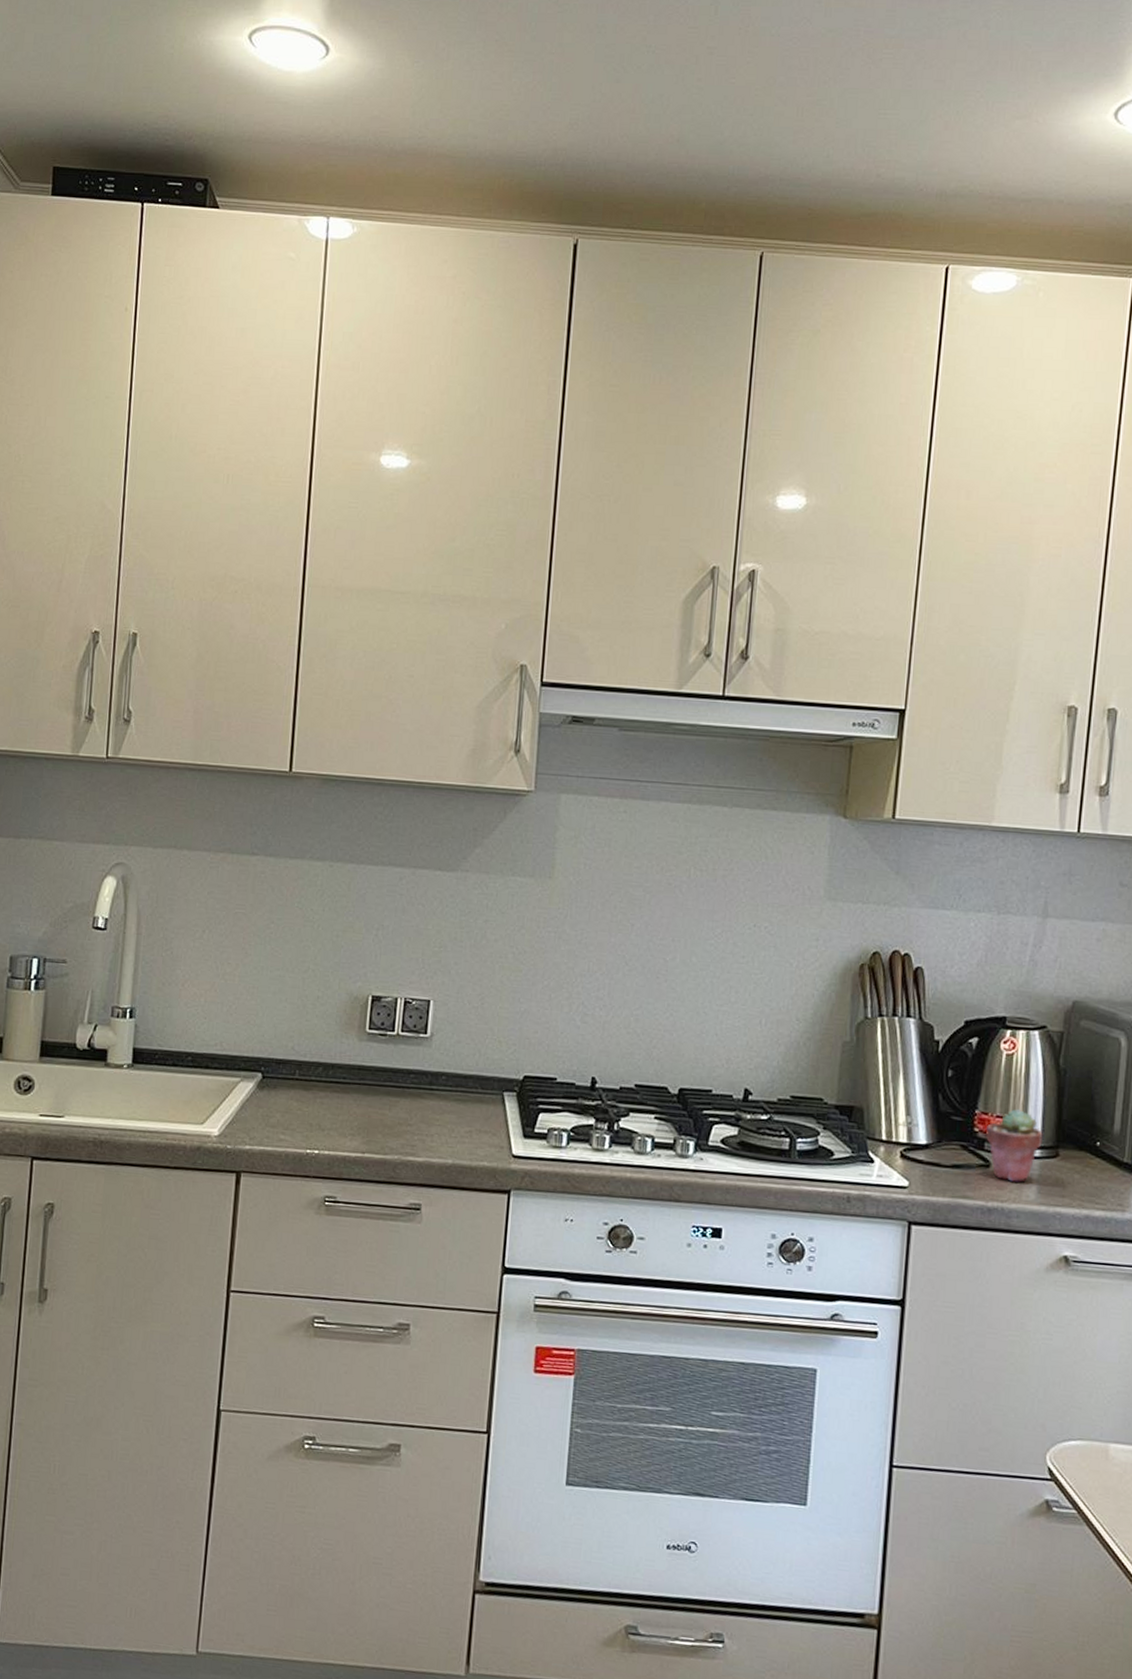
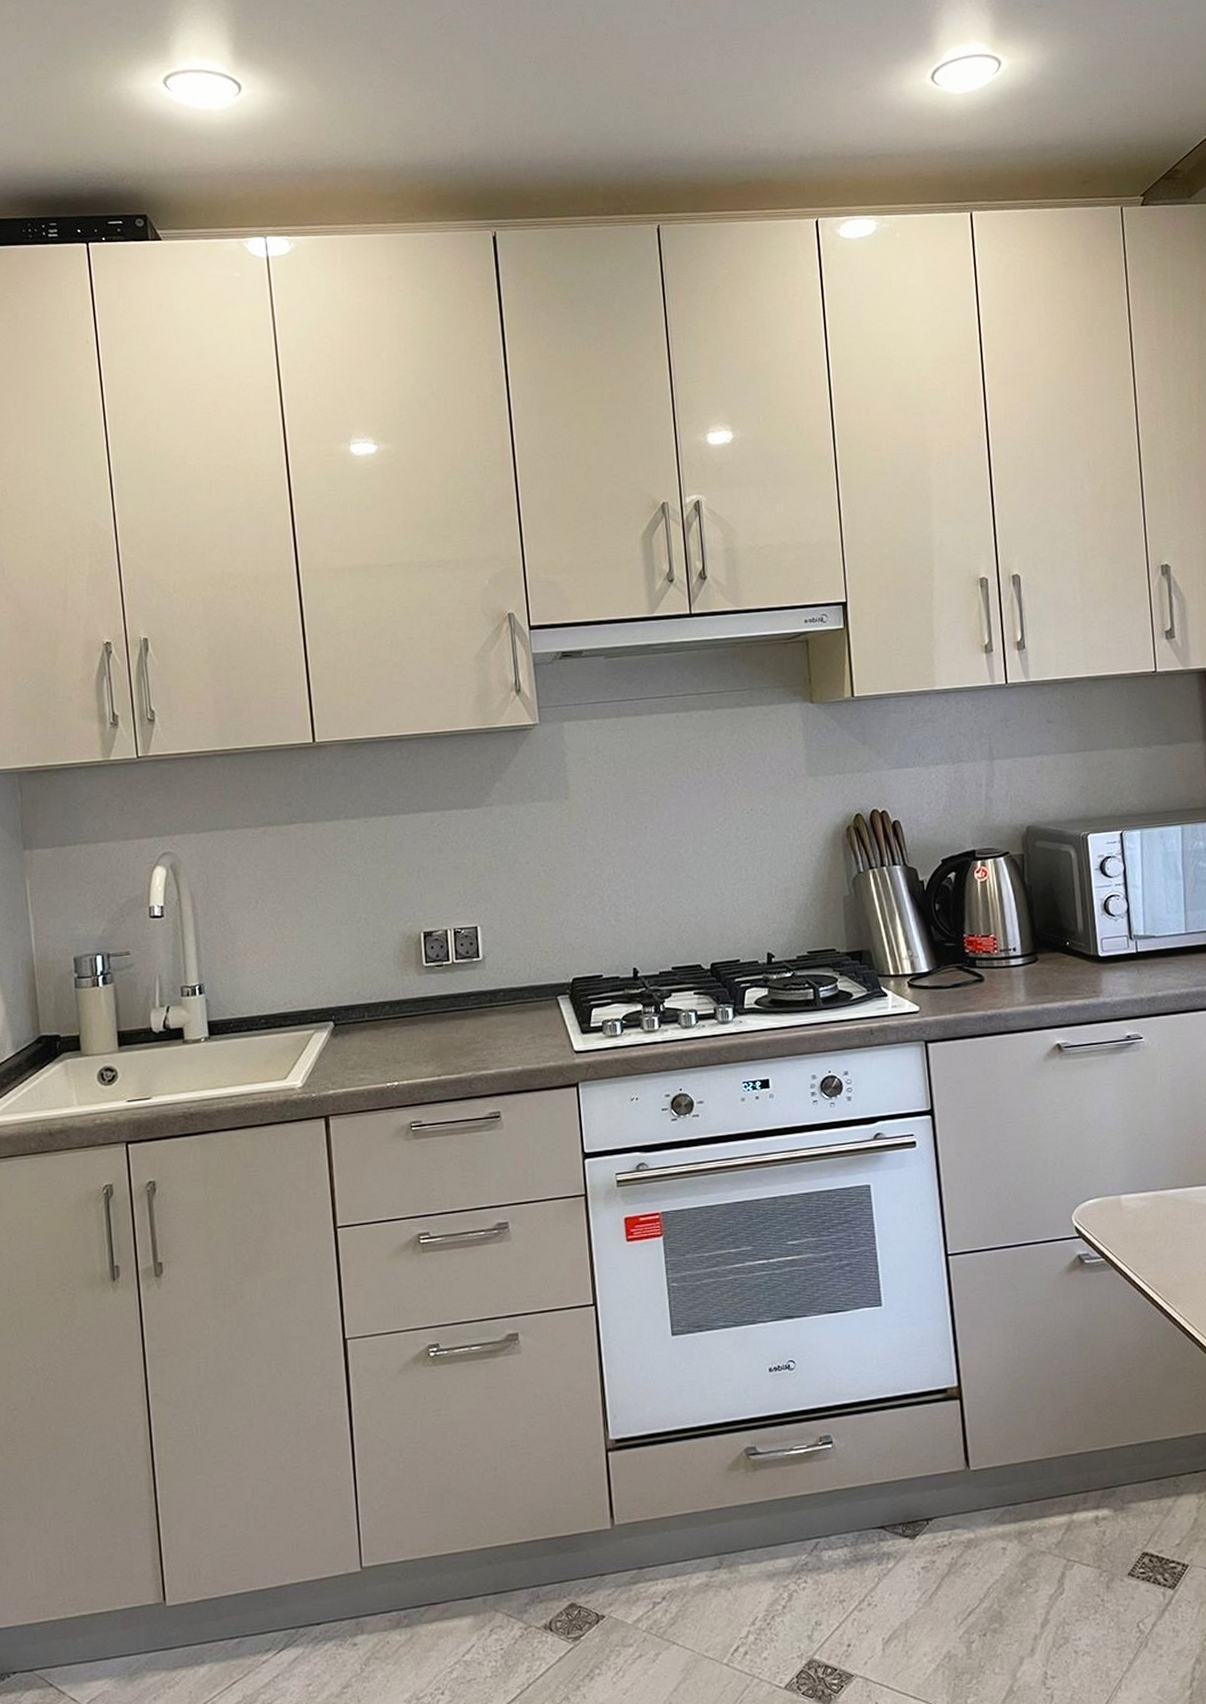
potted succulent: present [985,1108,1043,1182] -> none [974,926,1023,990]

